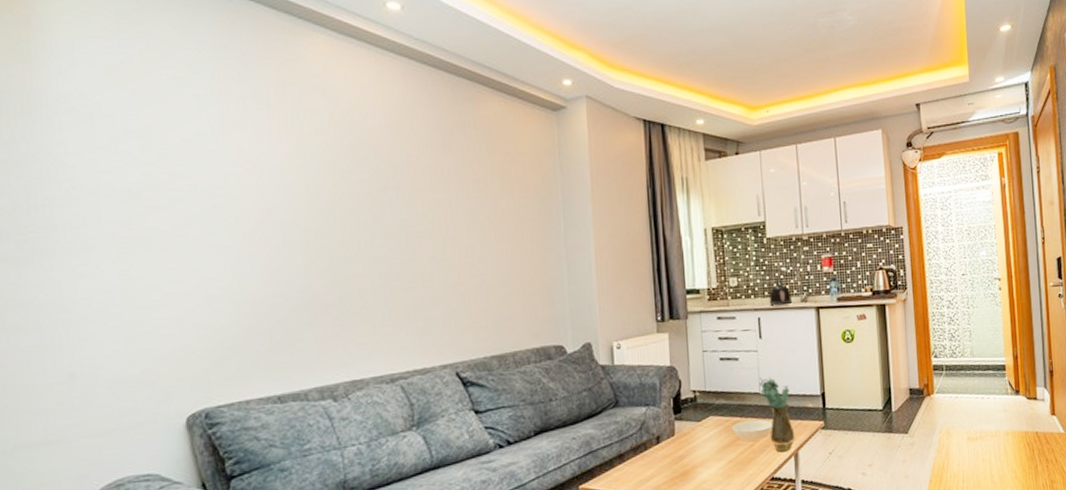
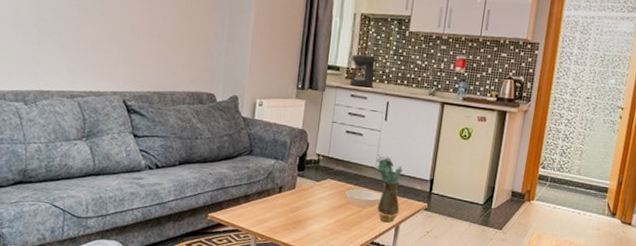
coffee maker: none [711,270,740,309] -> present [349,54,376,88]
kettle: present [769,277,793,306] -> none [400,69,422,96]

